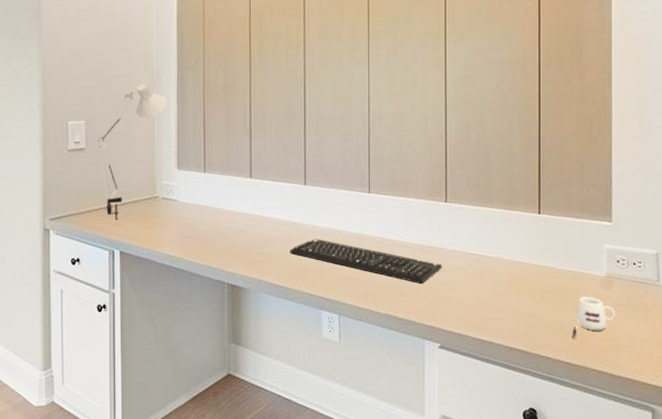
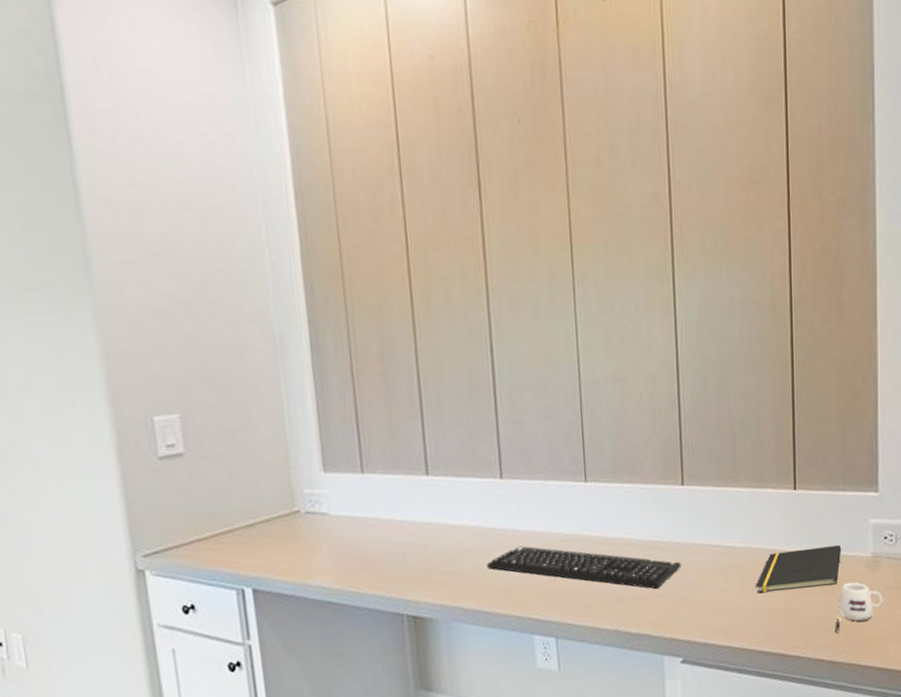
desk lamp: present [98,84,168,221] -> none [202,356,300,549]
notepad: none [504,263,579,297] -> present [756,544,842,593]

